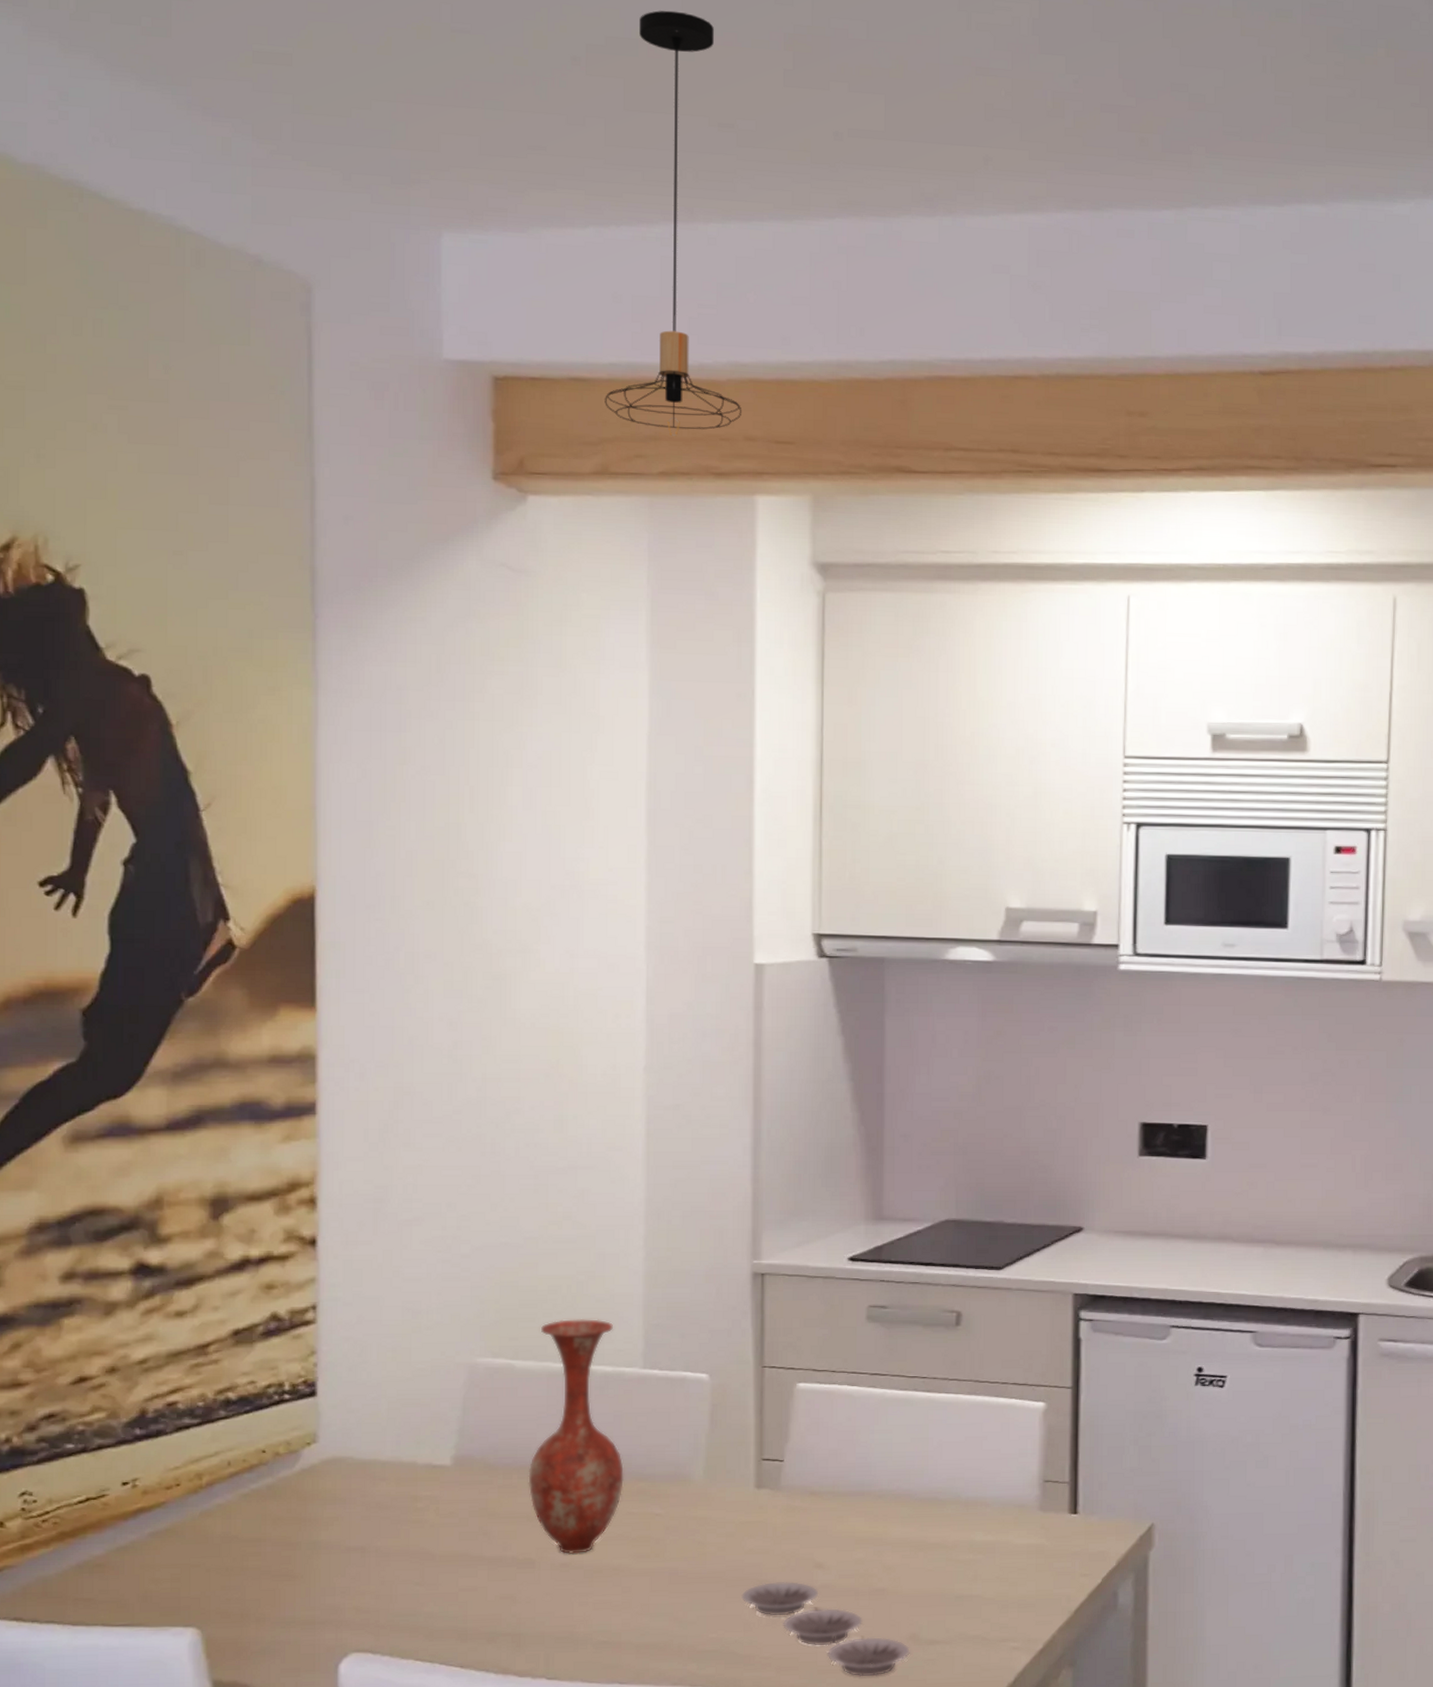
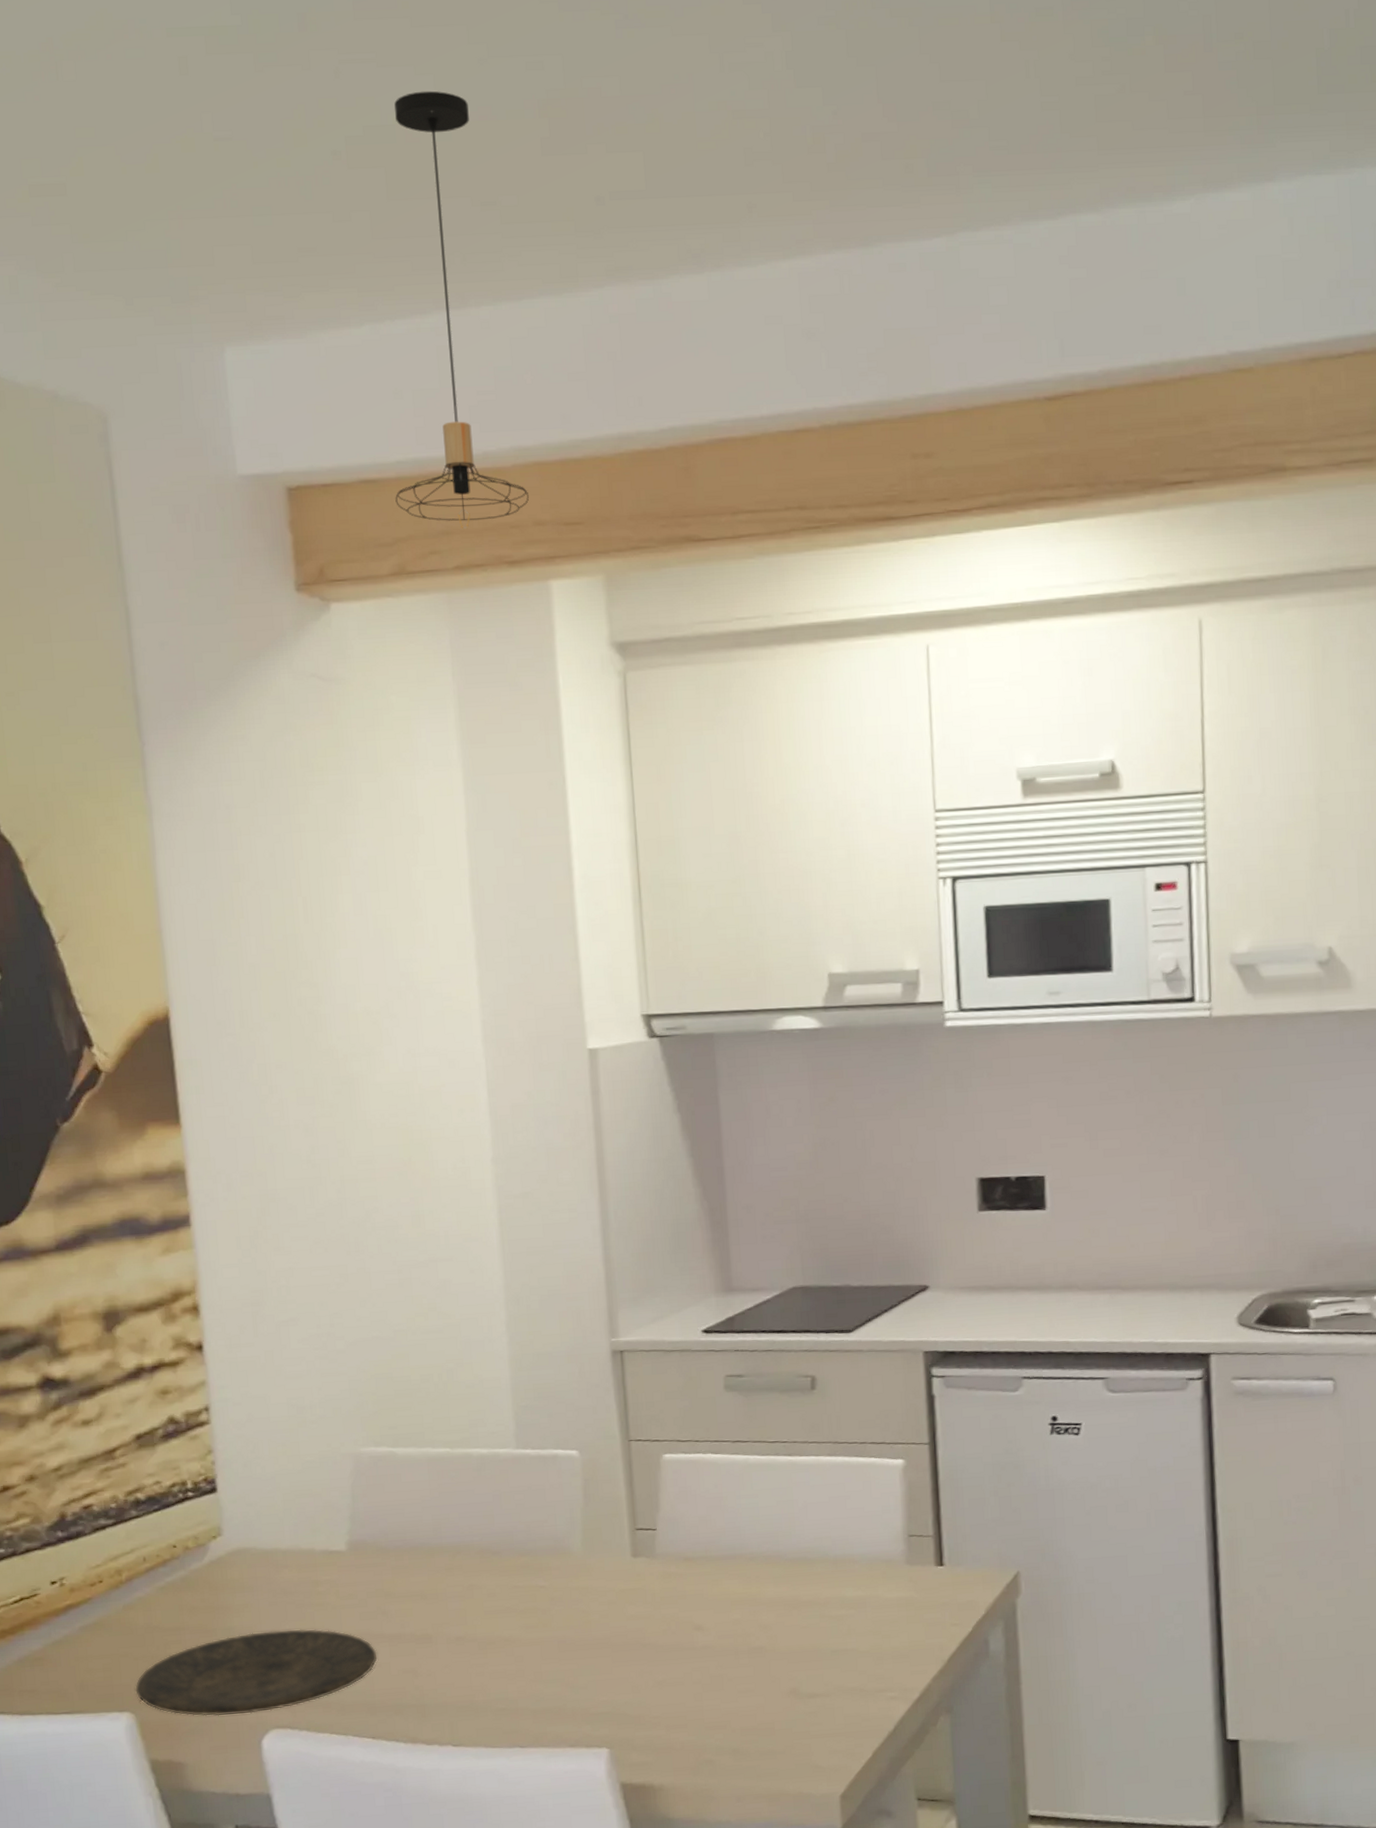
plate: none [203,1546,474,1636] -> present [134,1629,378,1716]
vase: present [528,1319,624,1554] -> none [417,1404,508,1628]
plate: present [741,1582,910,1677] -> none [627,1644,792,1732]

